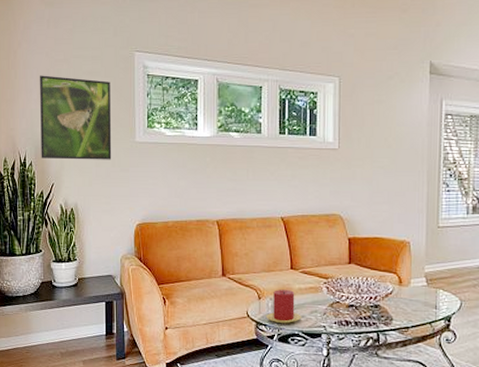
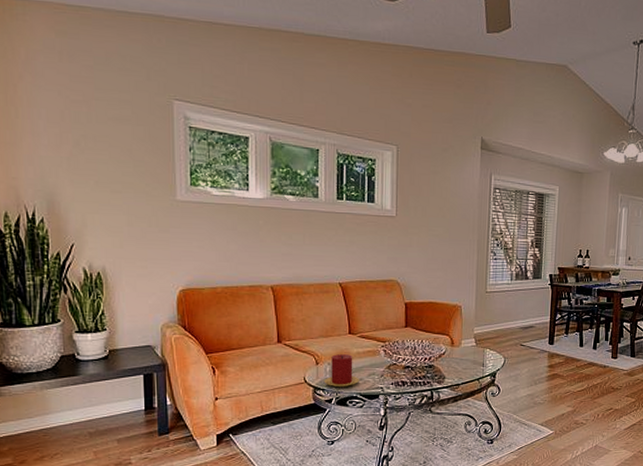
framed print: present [40,75,112,160] -> none [51,117,148,219]

